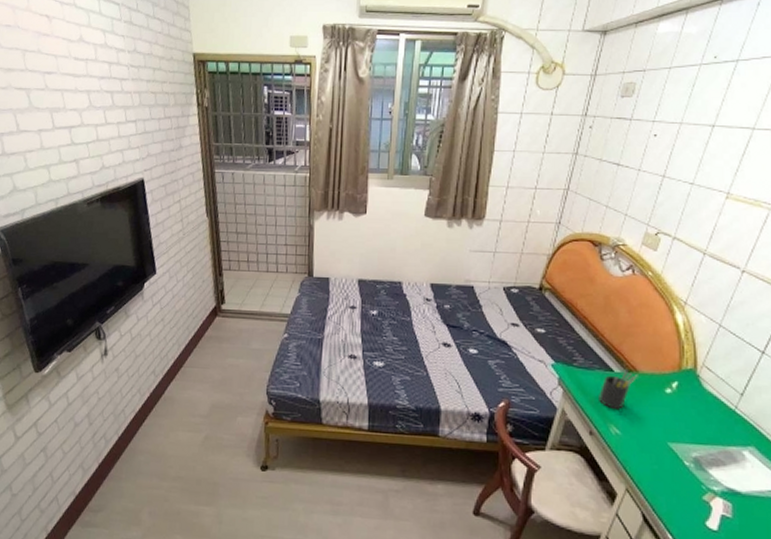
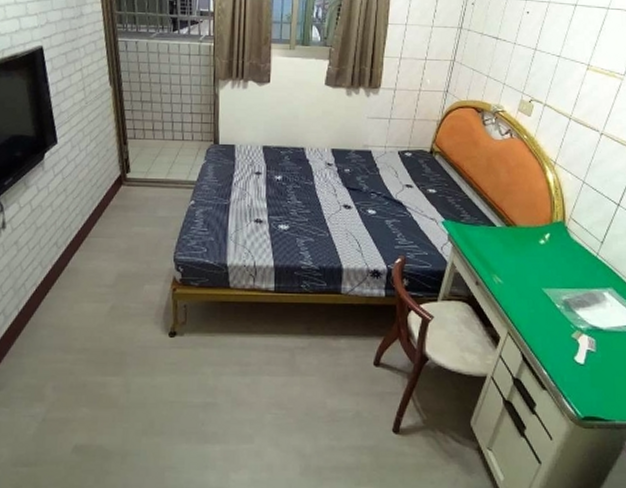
pen holder: present [599,370,637,409] -> none [483,224,515,260]

